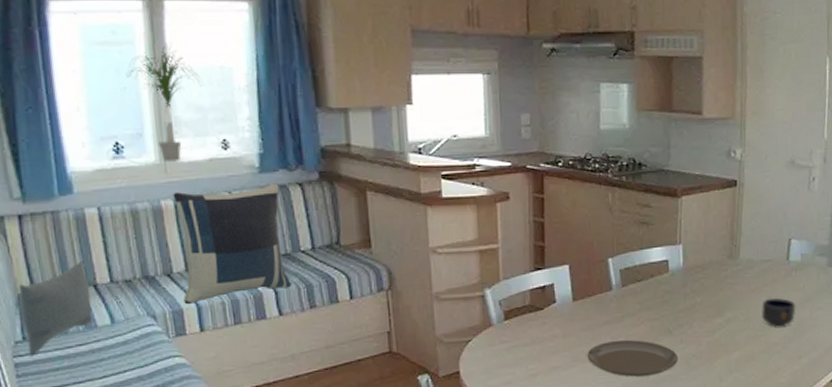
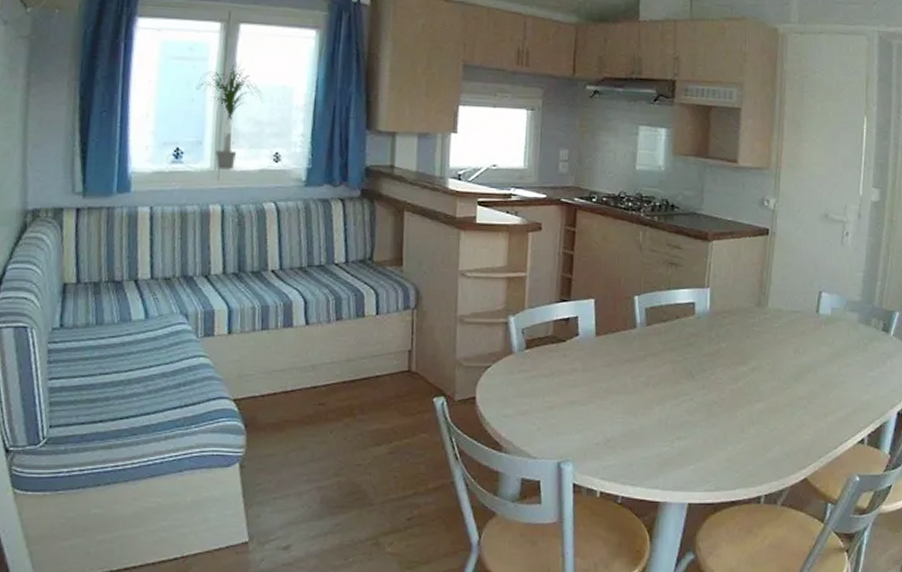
pillow: present [18,261,93,358] -> none [61,256,131,345]
pillow: present [172,183,291,305] -> none [217,197,322,307]
plate: present [587,339,679,377] -> none [606,379,699,419]
mug: present [762,298,796,327] -> none [788,350,824,381]

